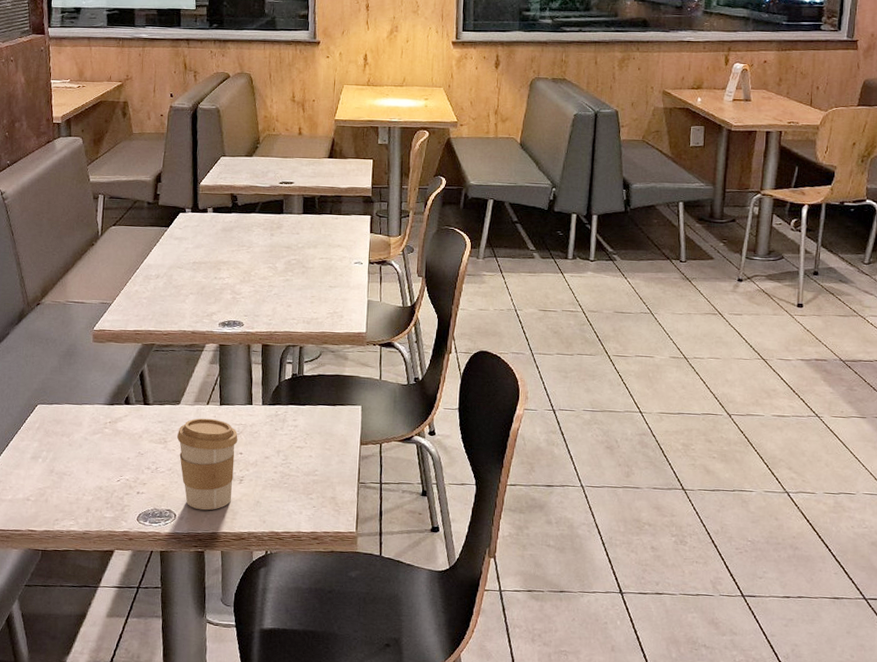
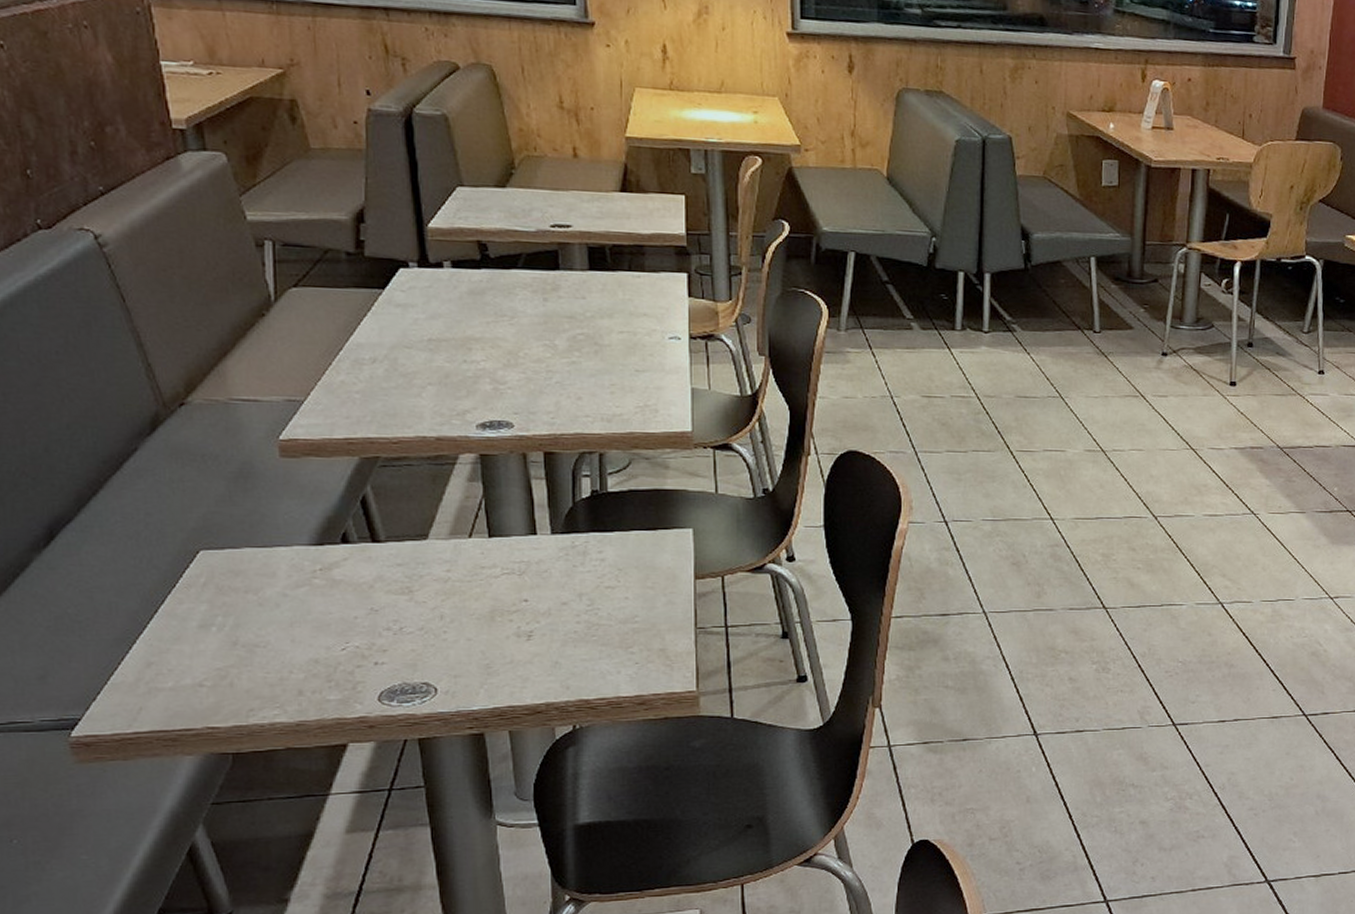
coffee cup: present [176,418,238,511] -> none [427,556,520,680]

